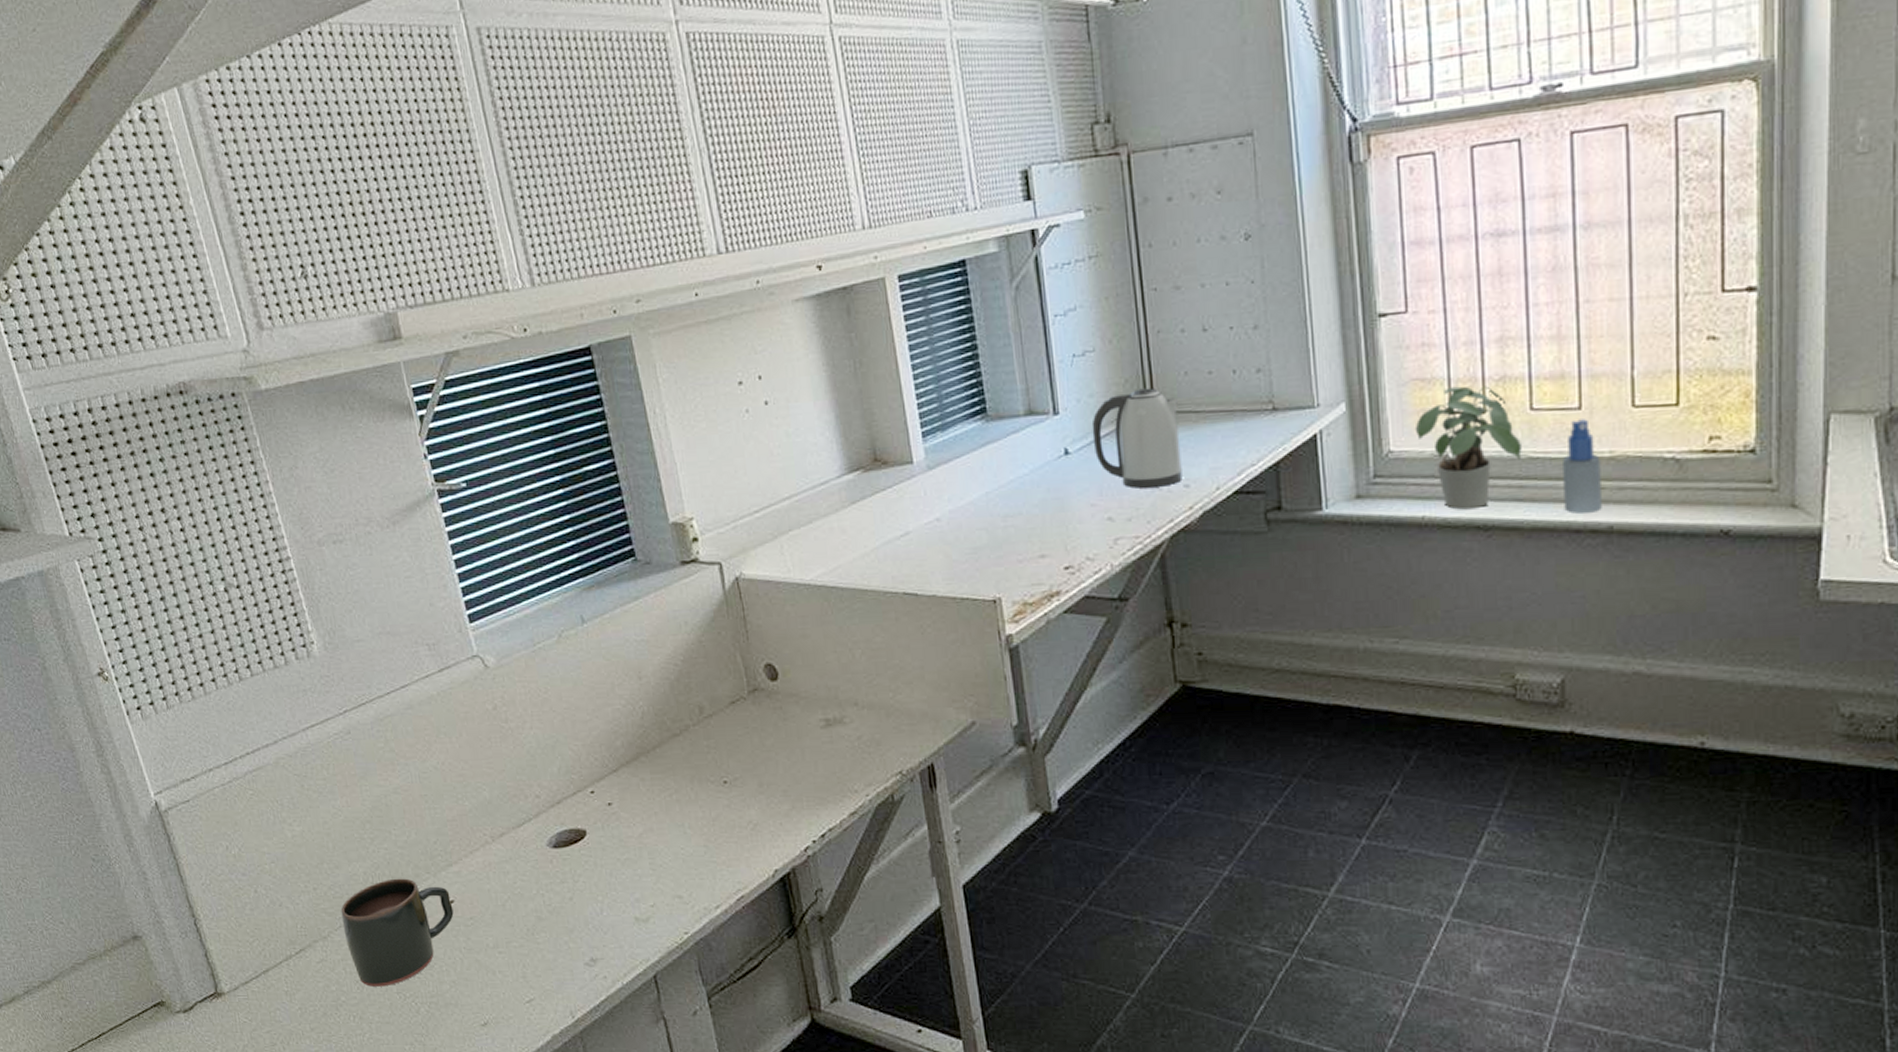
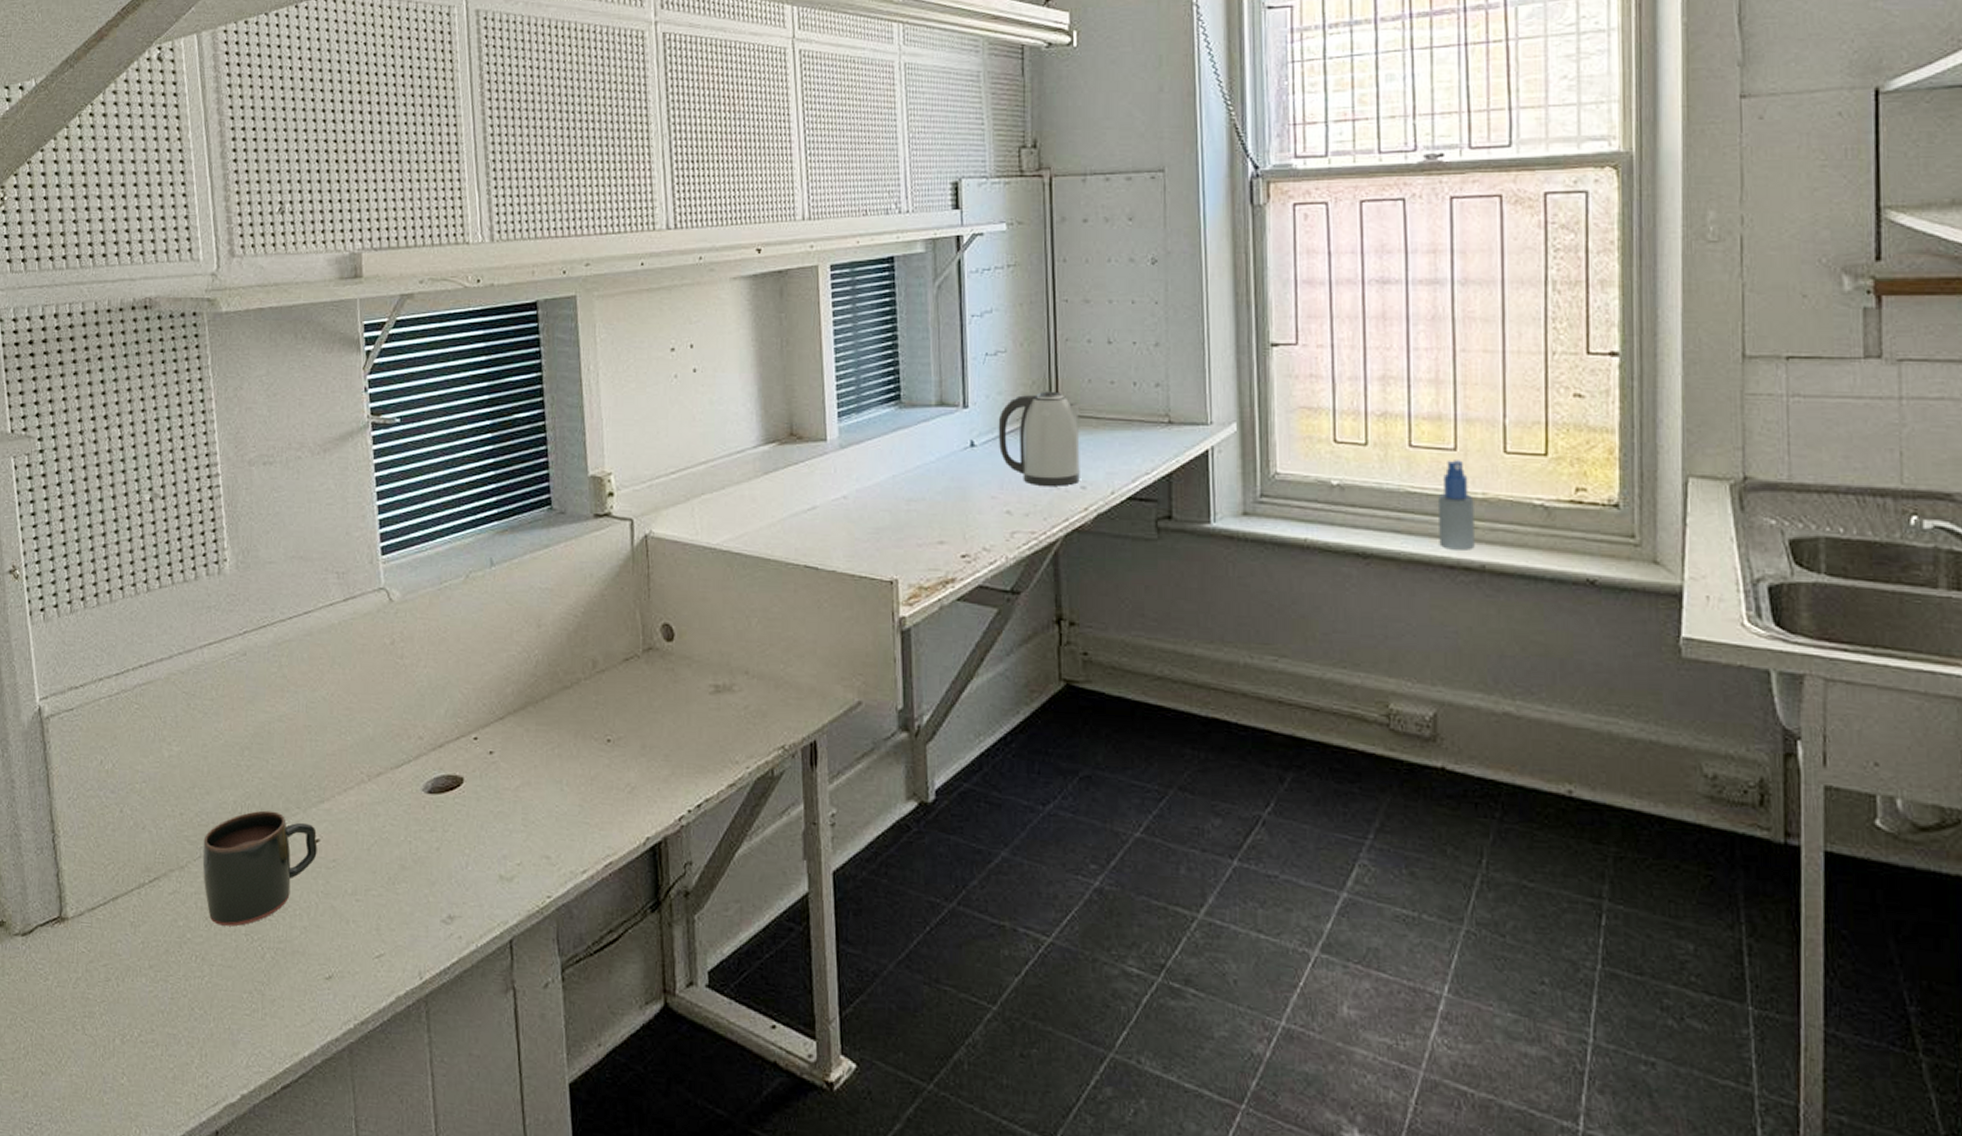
potted plant: present [1414,386,1522,510] -> none [1300,417,1400,536]

